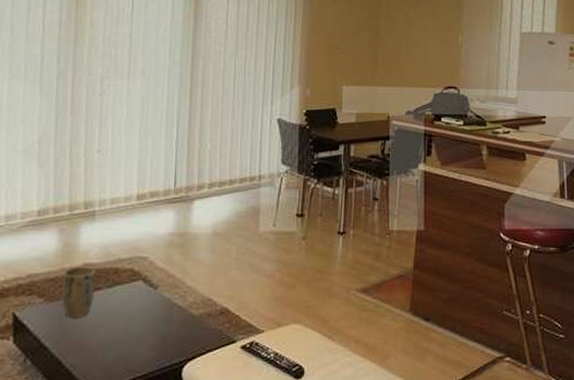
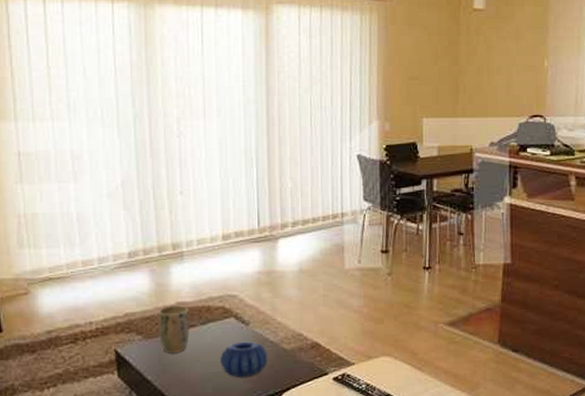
decorative bowl: none [124,306,175,346] -> present [220,341,268,378]

